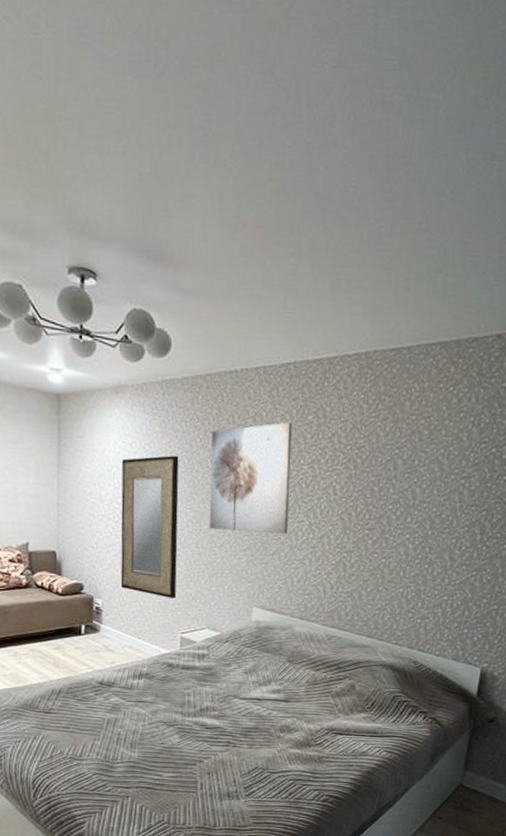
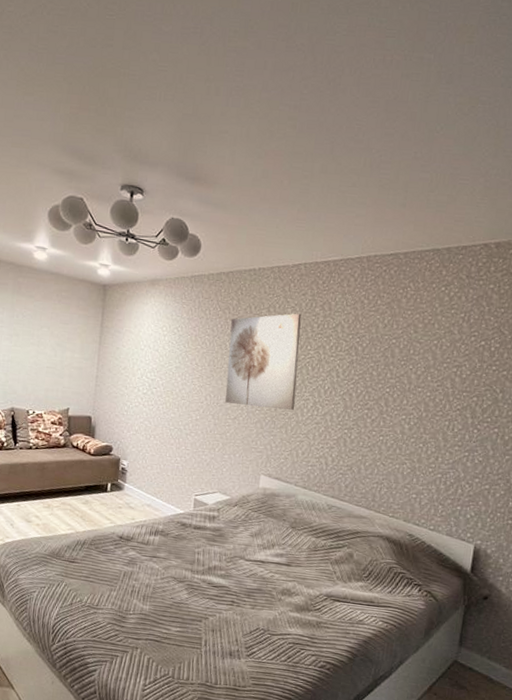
home mirror: present [120,455,179,599] -> none [144,338,202,464]

